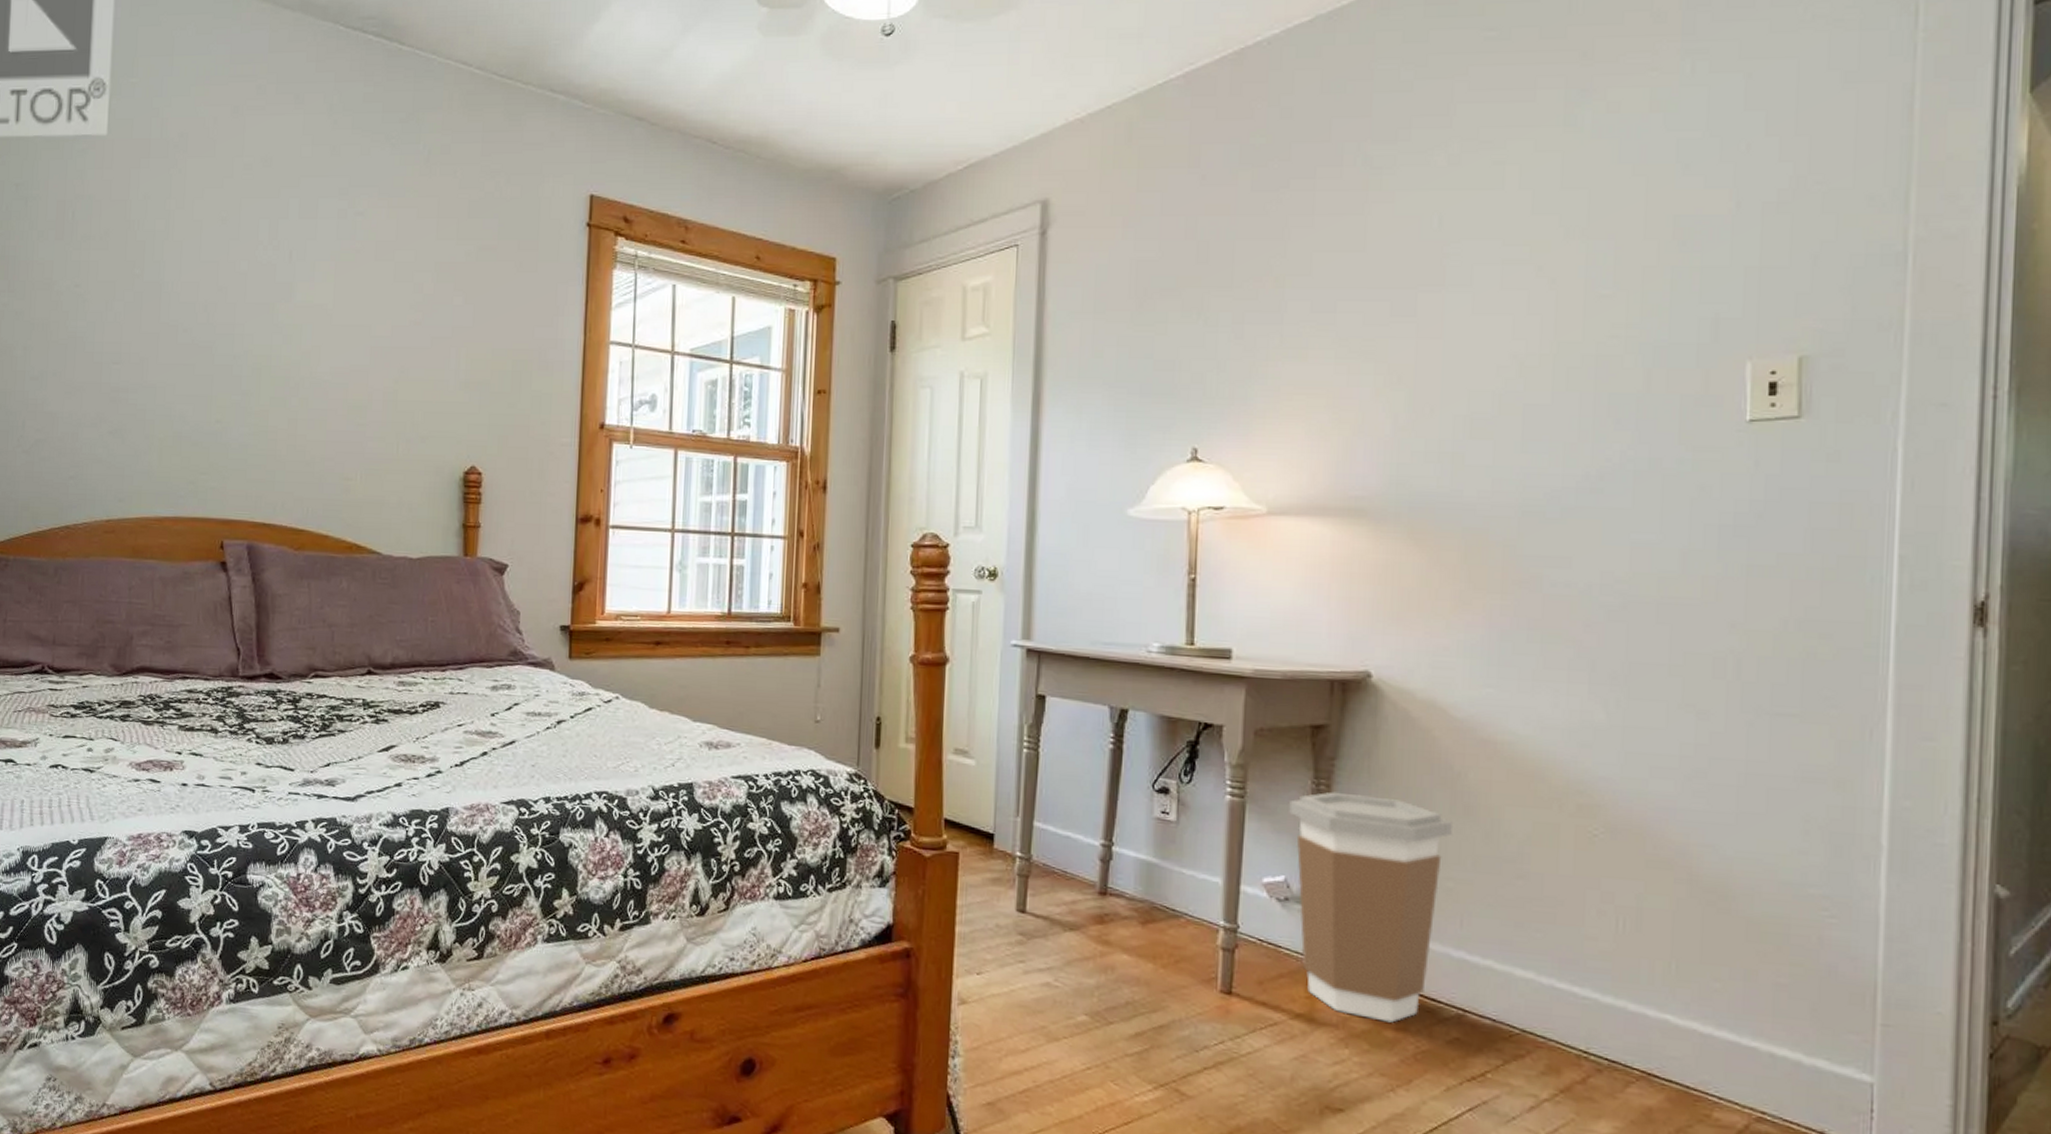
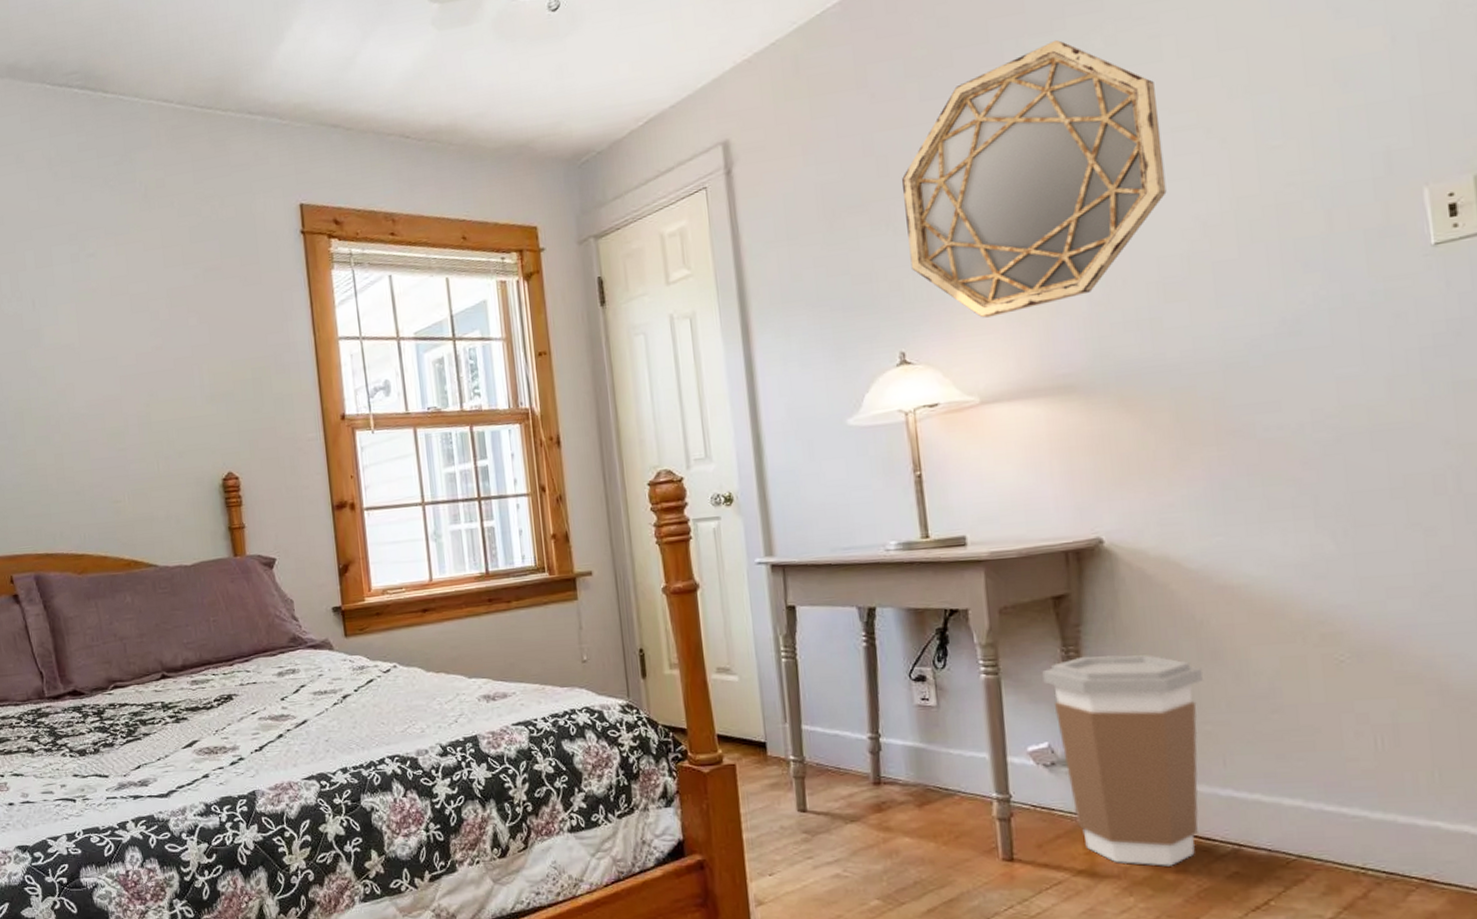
home mirror: none [1217,149,1492,426] -> present [901,39,1167,318]

